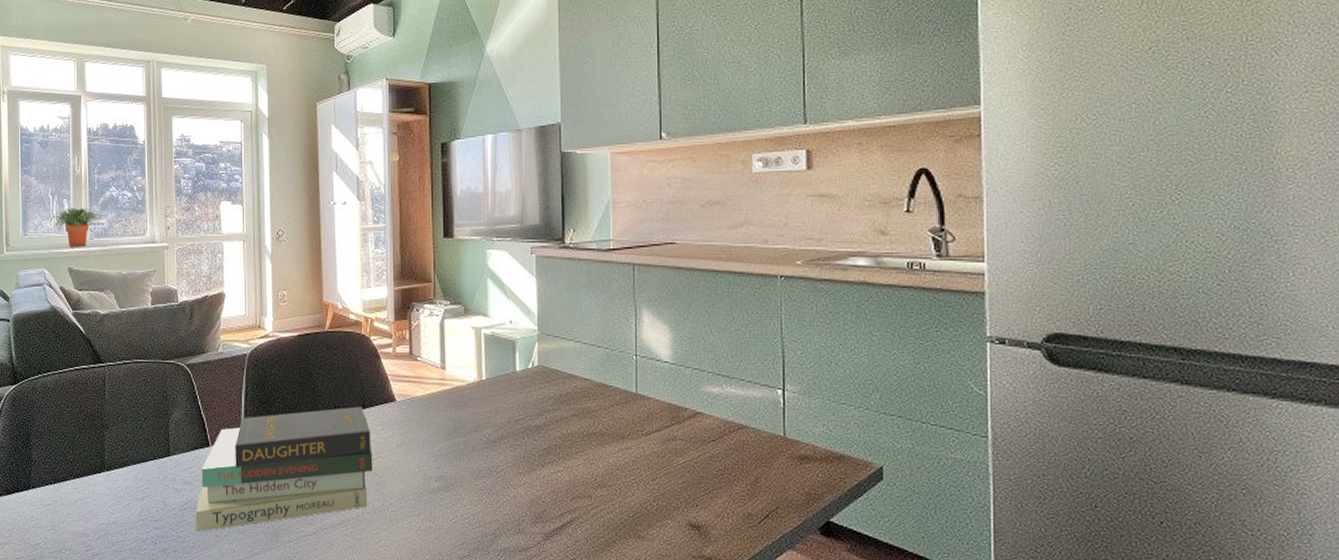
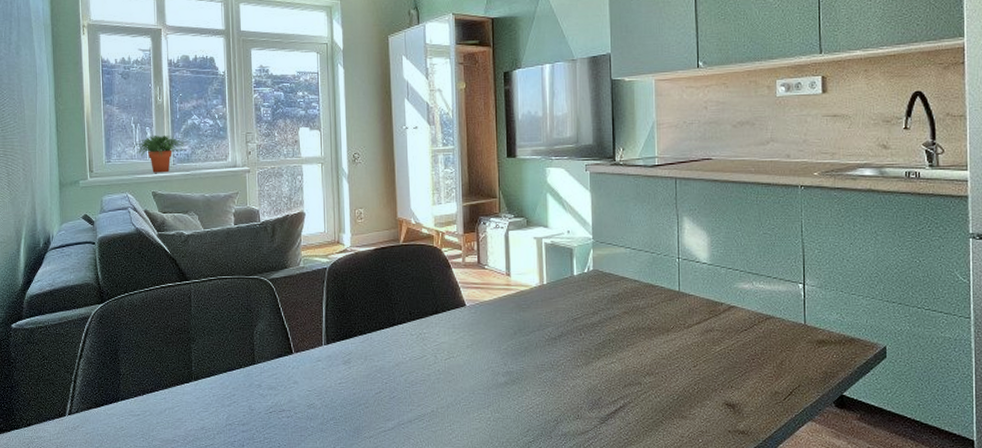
books: present [195,406,373,532] -> none [280,312,446,433]

